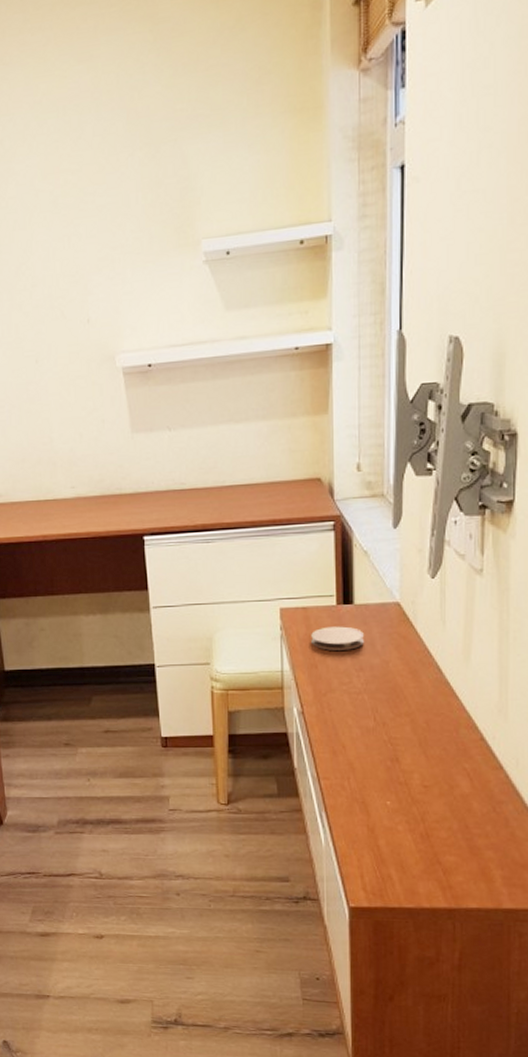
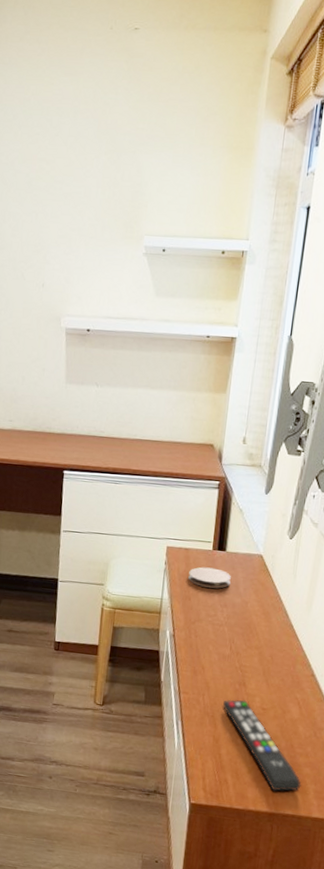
remote control: none [373,778,485,882] -> present [222,699,302,792]

